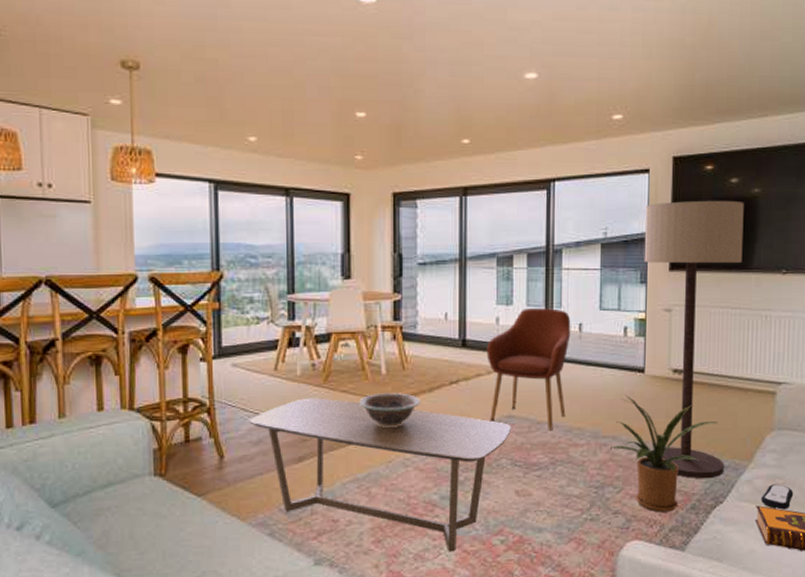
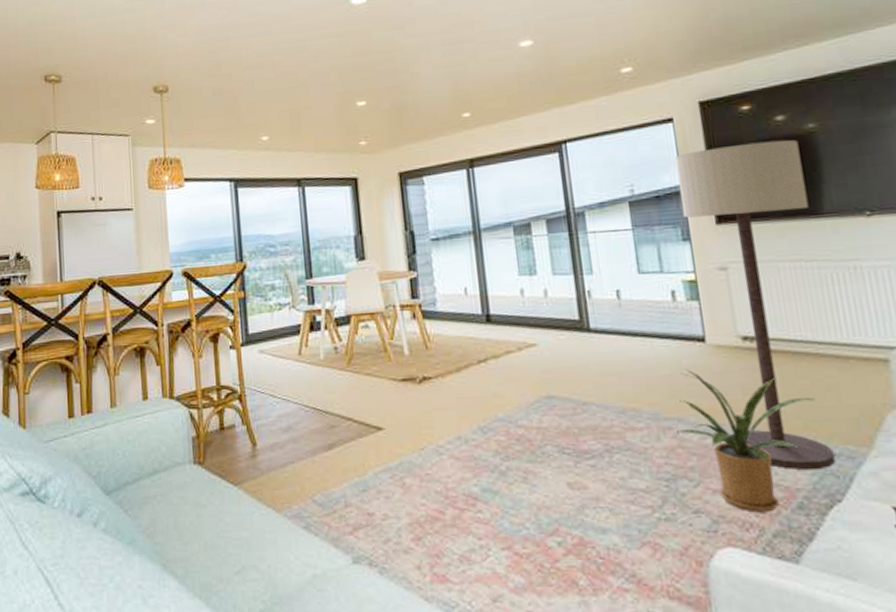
coffee table: present [249,398,511,551] -> none [278,382,553,553]
decorative bowl: present [359,393,420,427] -> none [384,374,448,412]
armchair: present [486,308,571,431] -> none [513,275,615,413]

